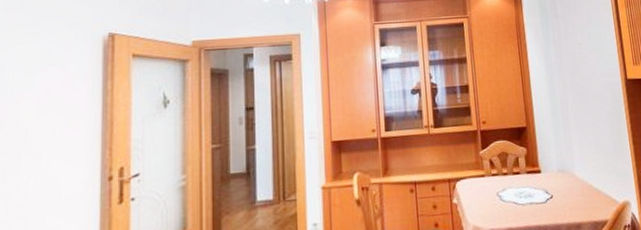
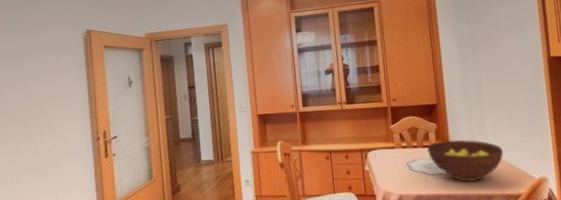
fruit bowl: none [517,164,590,211] -> present [427,140,503,182]

